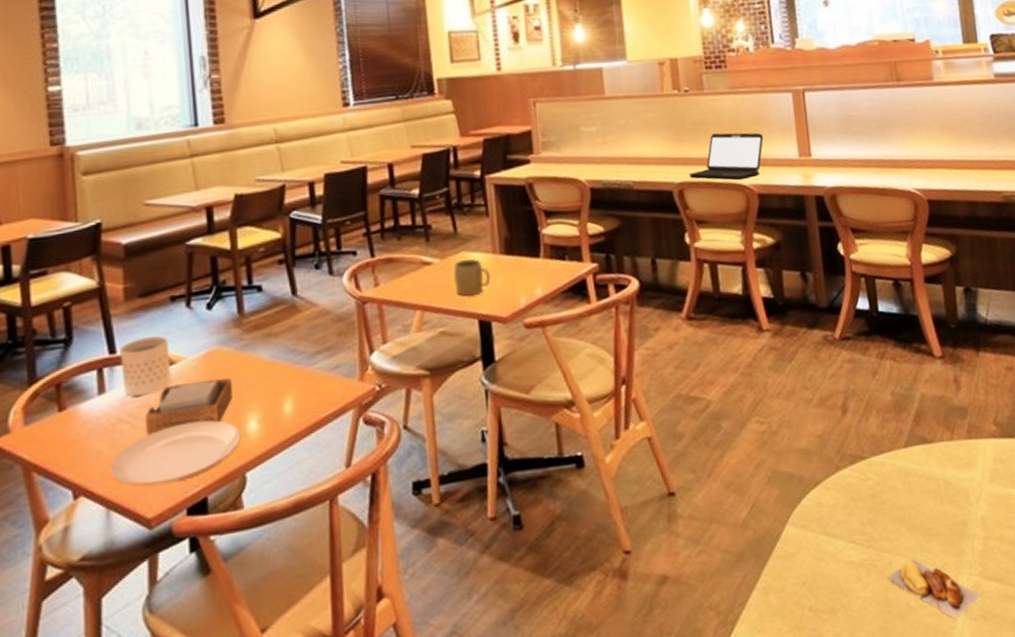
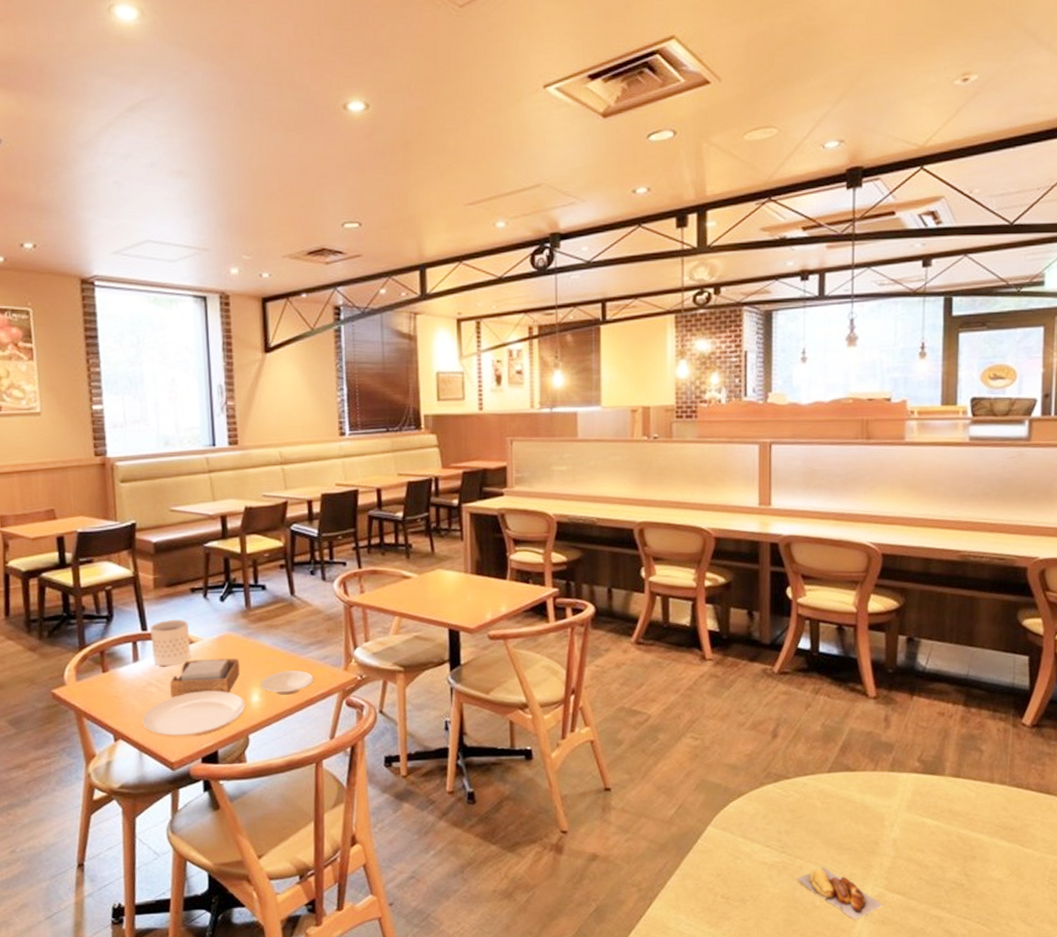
saucer: none [258,385,324,419] -> present [260,670,314,695]
mug: present [453,258,491,297] -> none [428,576,462,609]
laptop: present [689,132,764,181] -> none [650,479,726,524]

